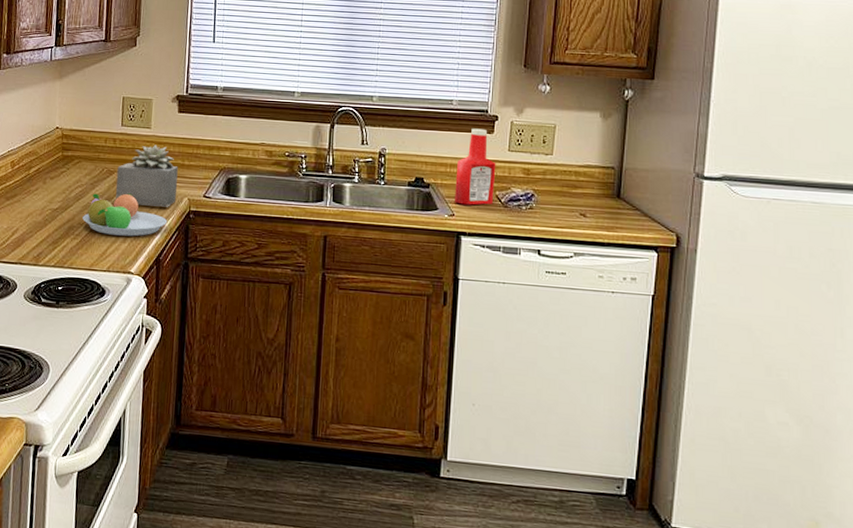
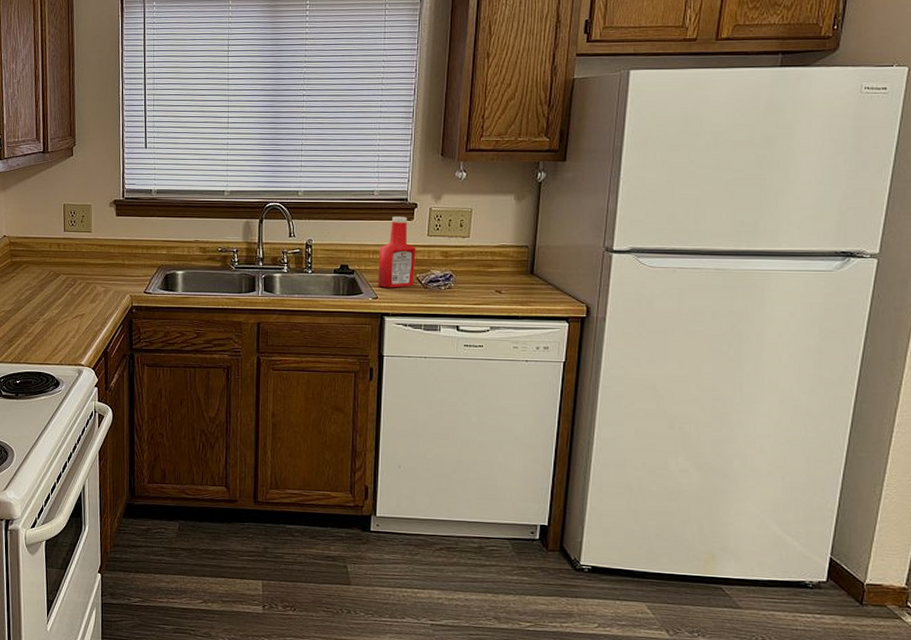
fruit bowl: present [82,193,168,237] -> none [34,293,112,332]
succulent plant: present [115,144,178,207] -> none [62,247,120,304]

